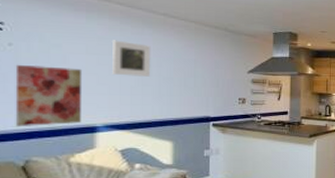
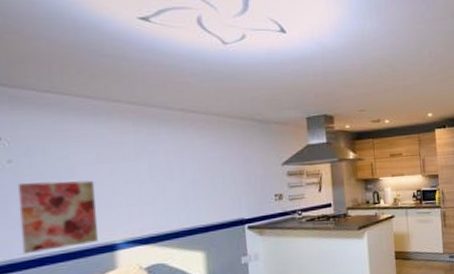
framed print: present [112,40,151,77] -> none [126,144,173,183]

